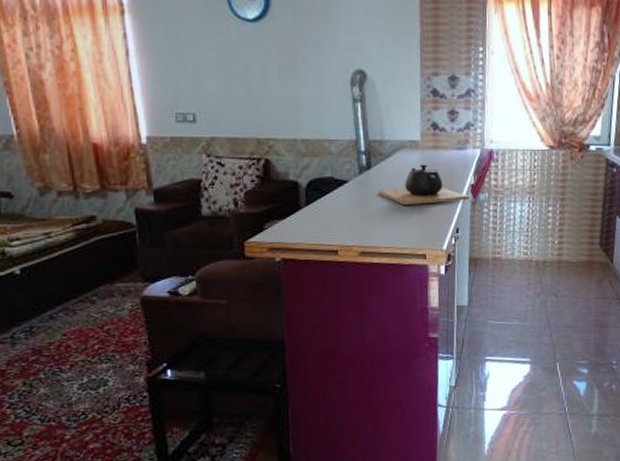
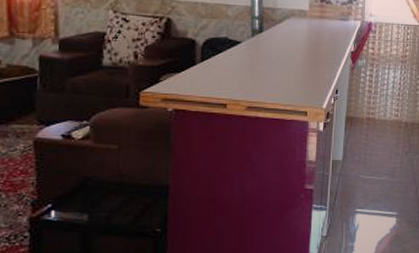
teapot: present [379,164,469,205] -> none [268,31,349,67]

